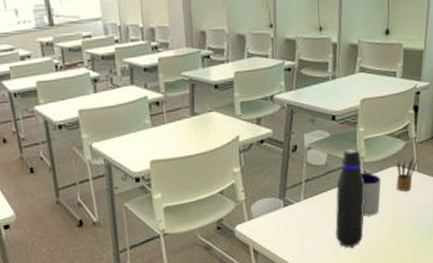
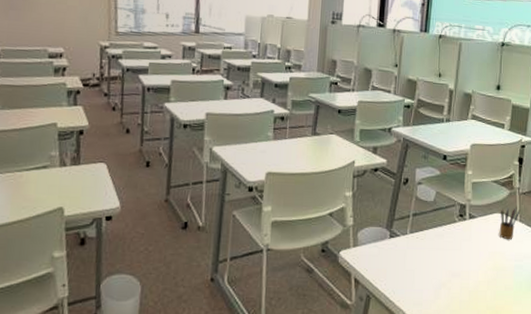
water bottle: present [335,149,365,248] -> none [438,190,469,291]
mug: present [361,172,381,217] -> none [465,215,485,260]

